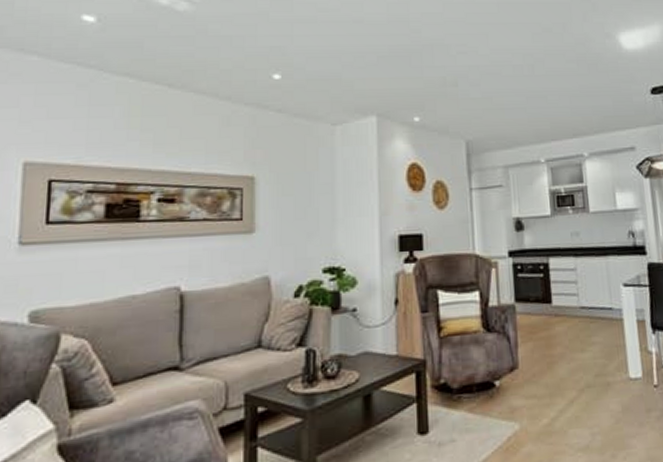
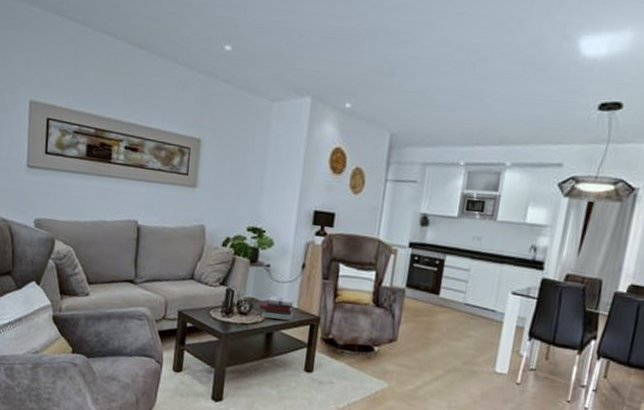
books: none [350,344,393,377] -> present [259,296,294,322]

